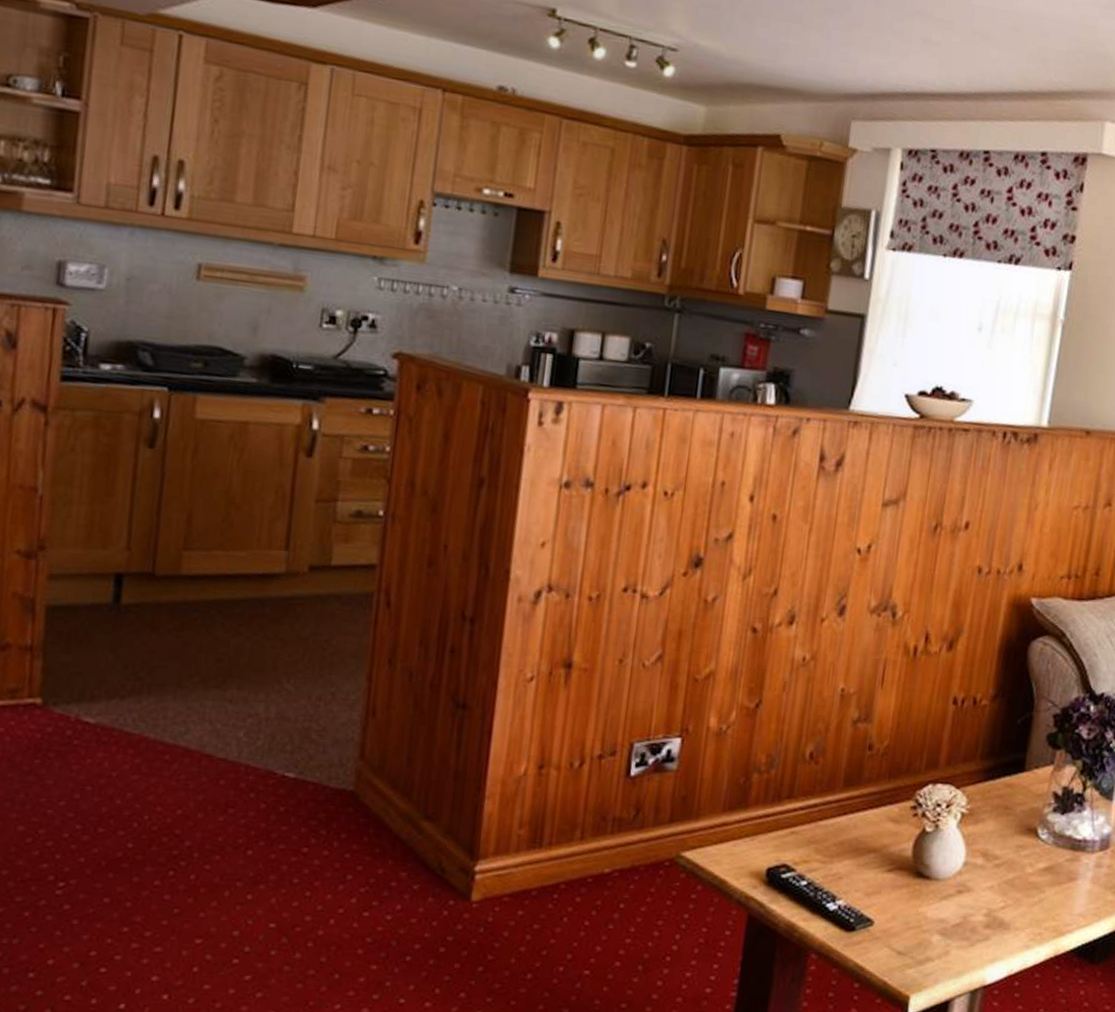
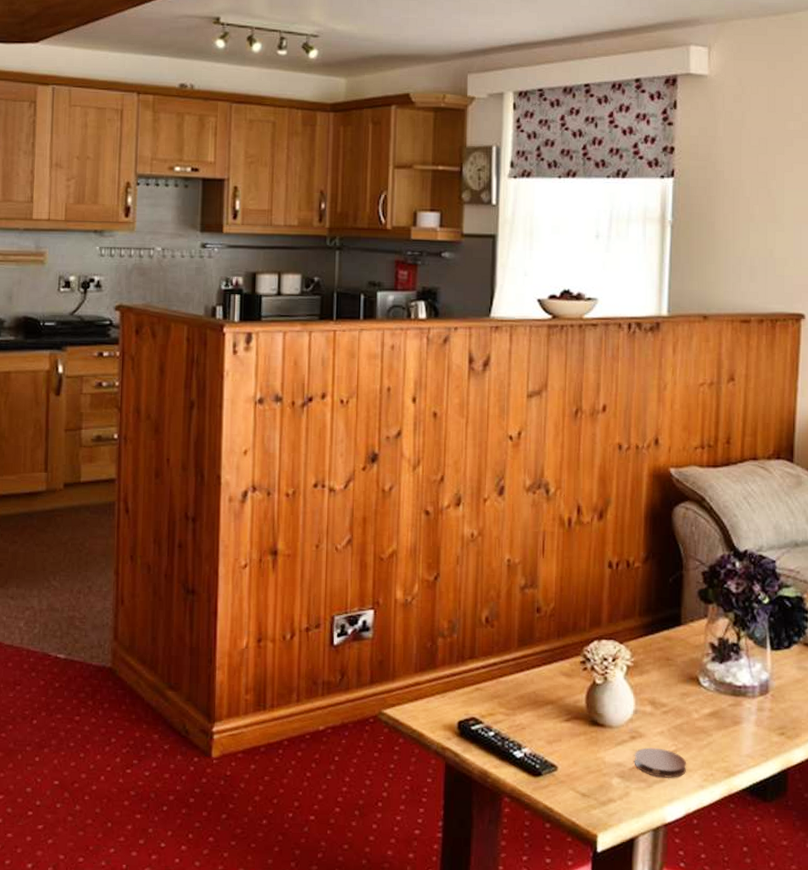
coaster: none [958,903,1014,937] -> present [634,747,686,778]

